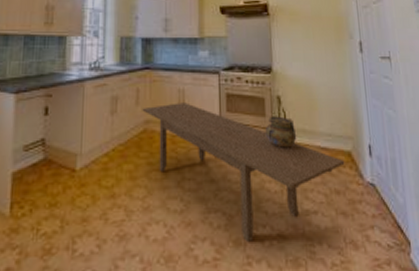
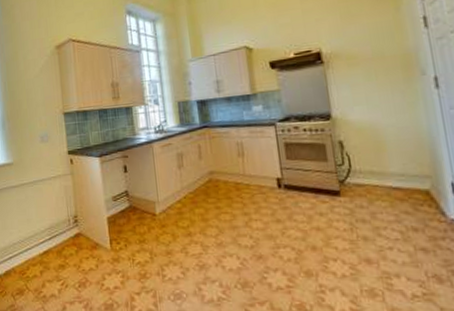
dining table: present [142,103,345,243] -> none [205,154,423,274]
ceramic pot: present [265,116,297,148] -> none [328,160,364,190]

